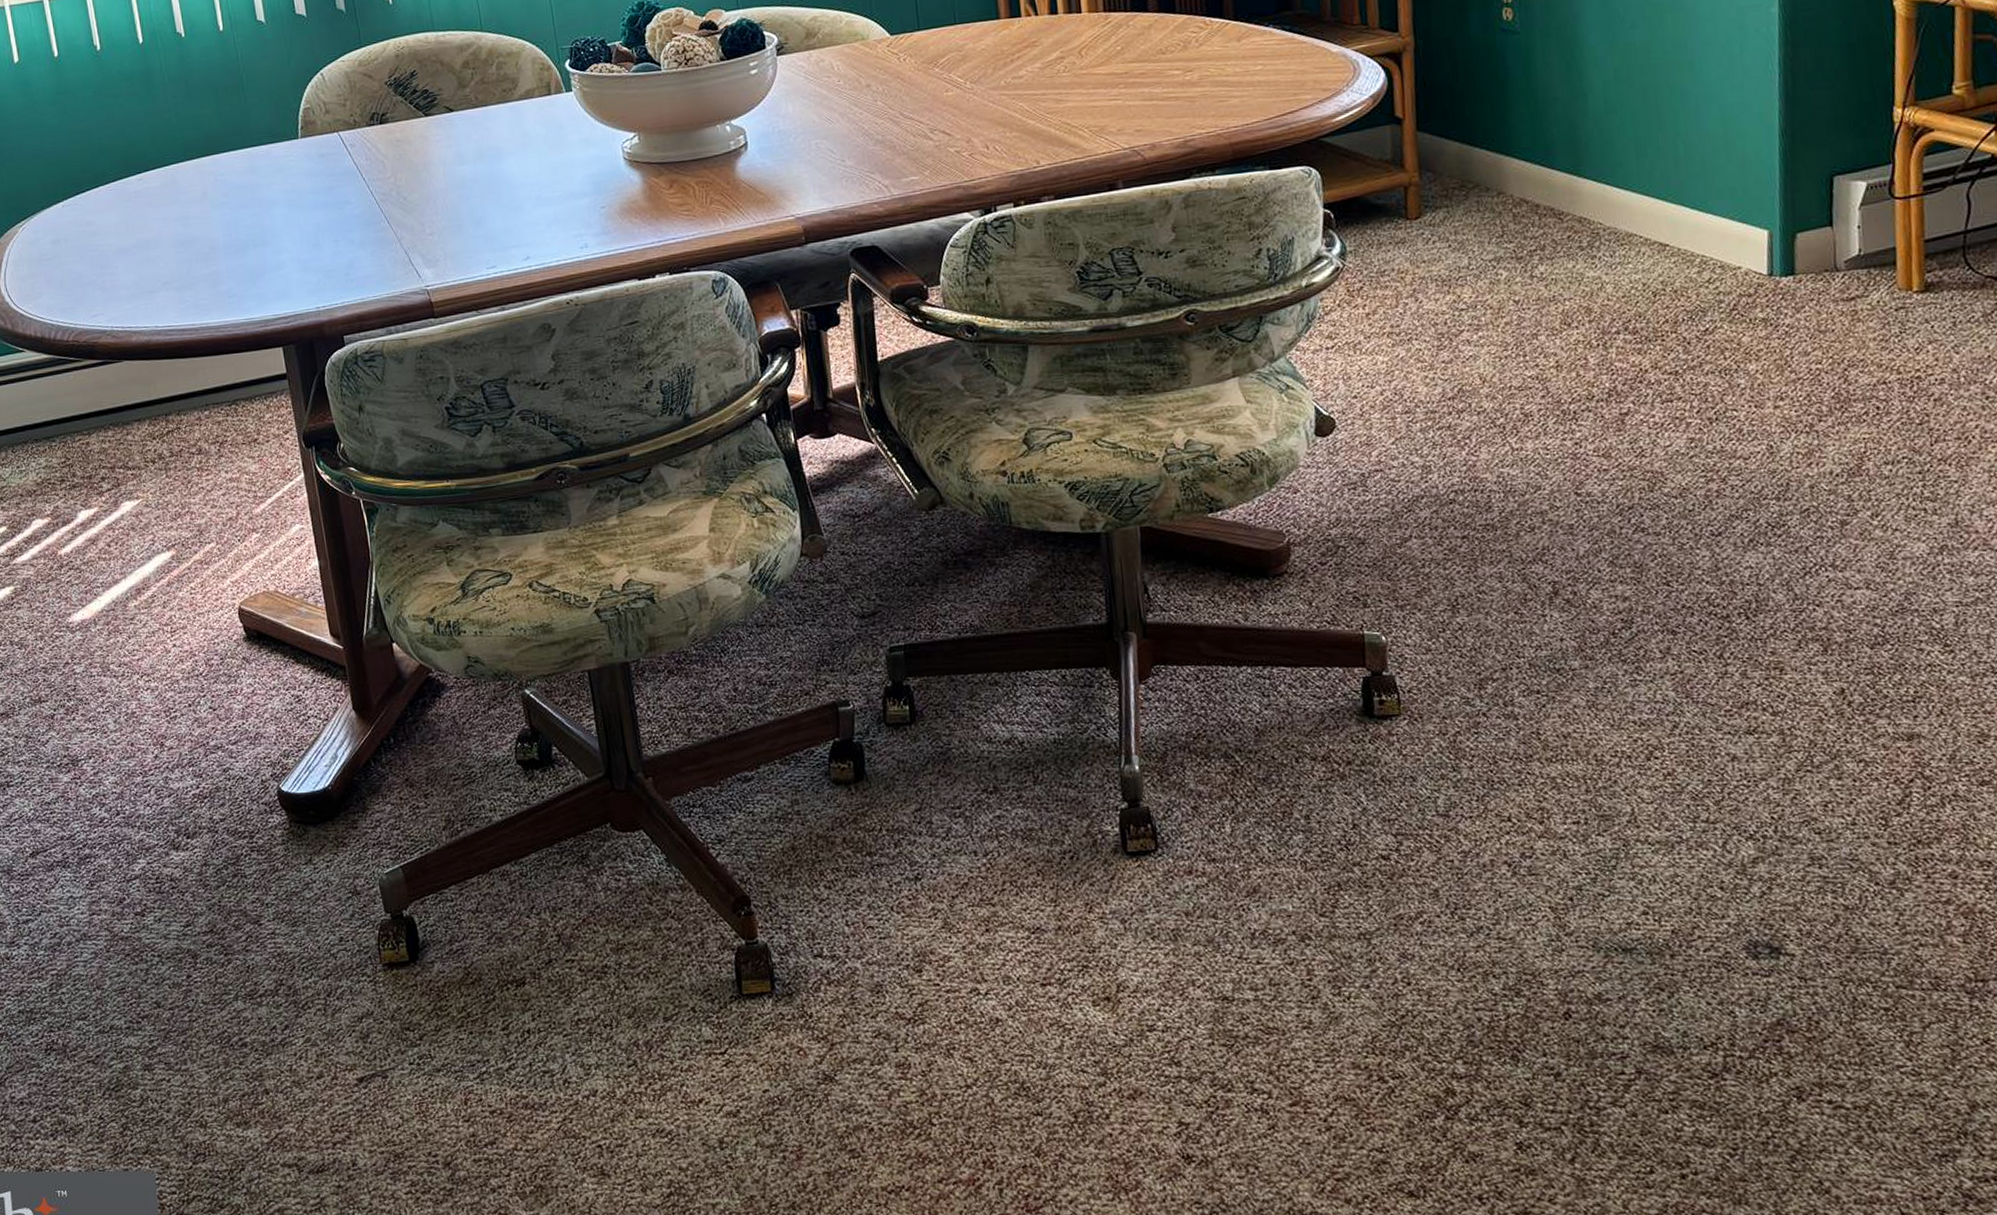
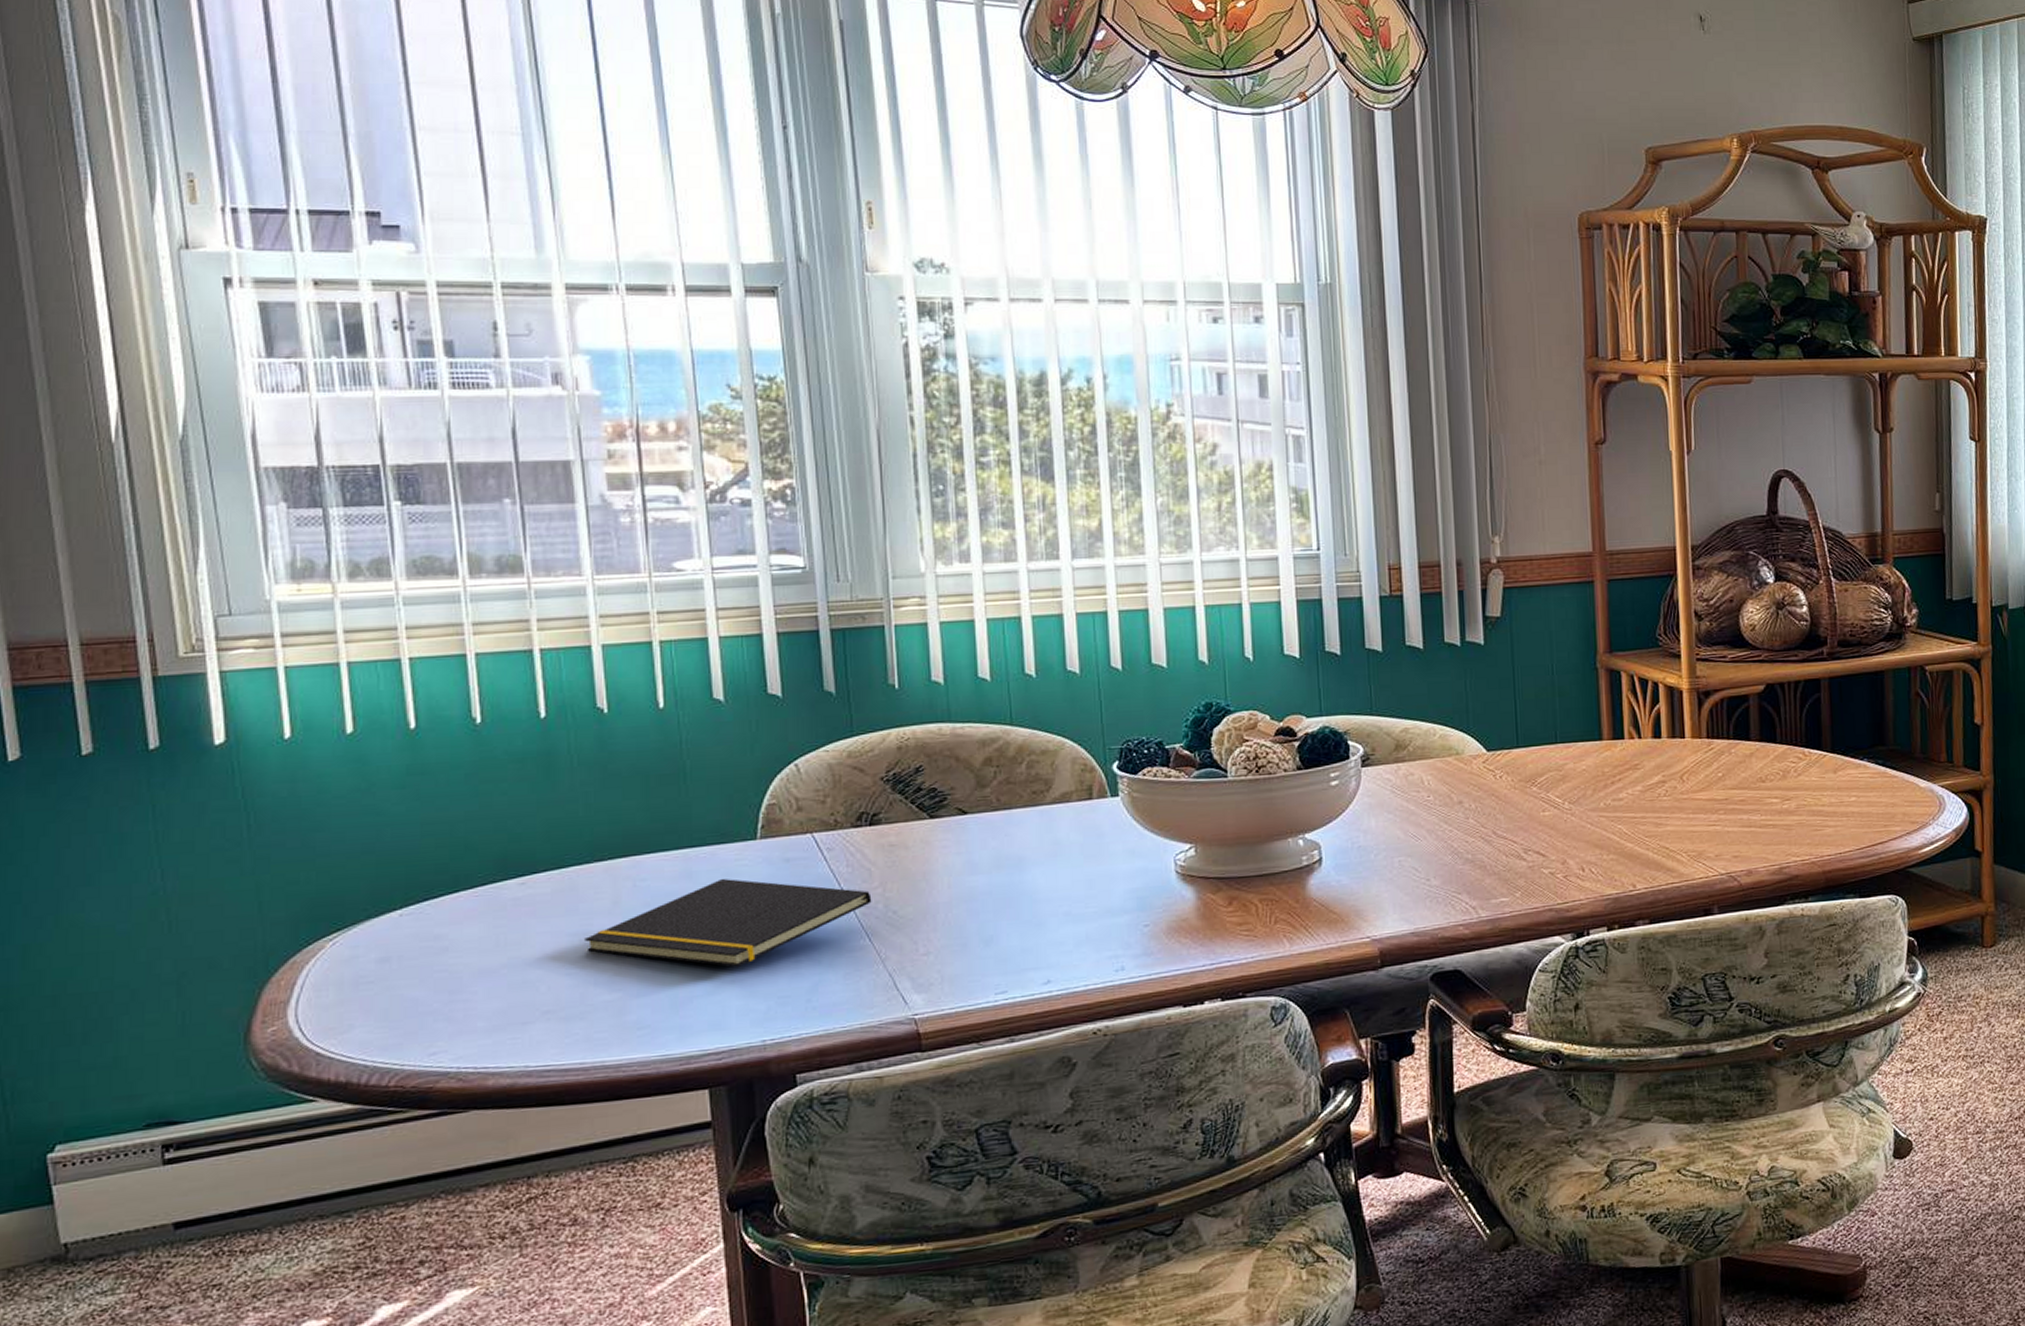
notepad: none [186,171,387,246] -> present [585,878,872,967]

